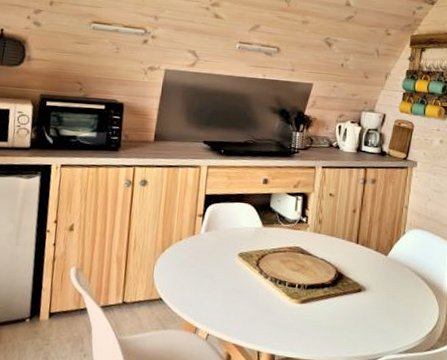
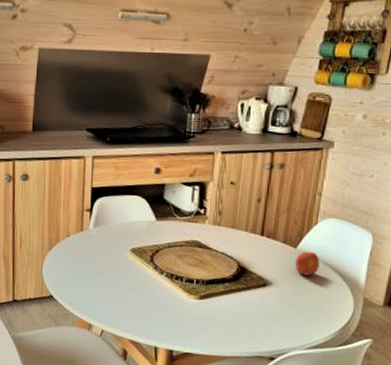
fruit: none [387,259,408,282] -> present [295,251,320,276]

